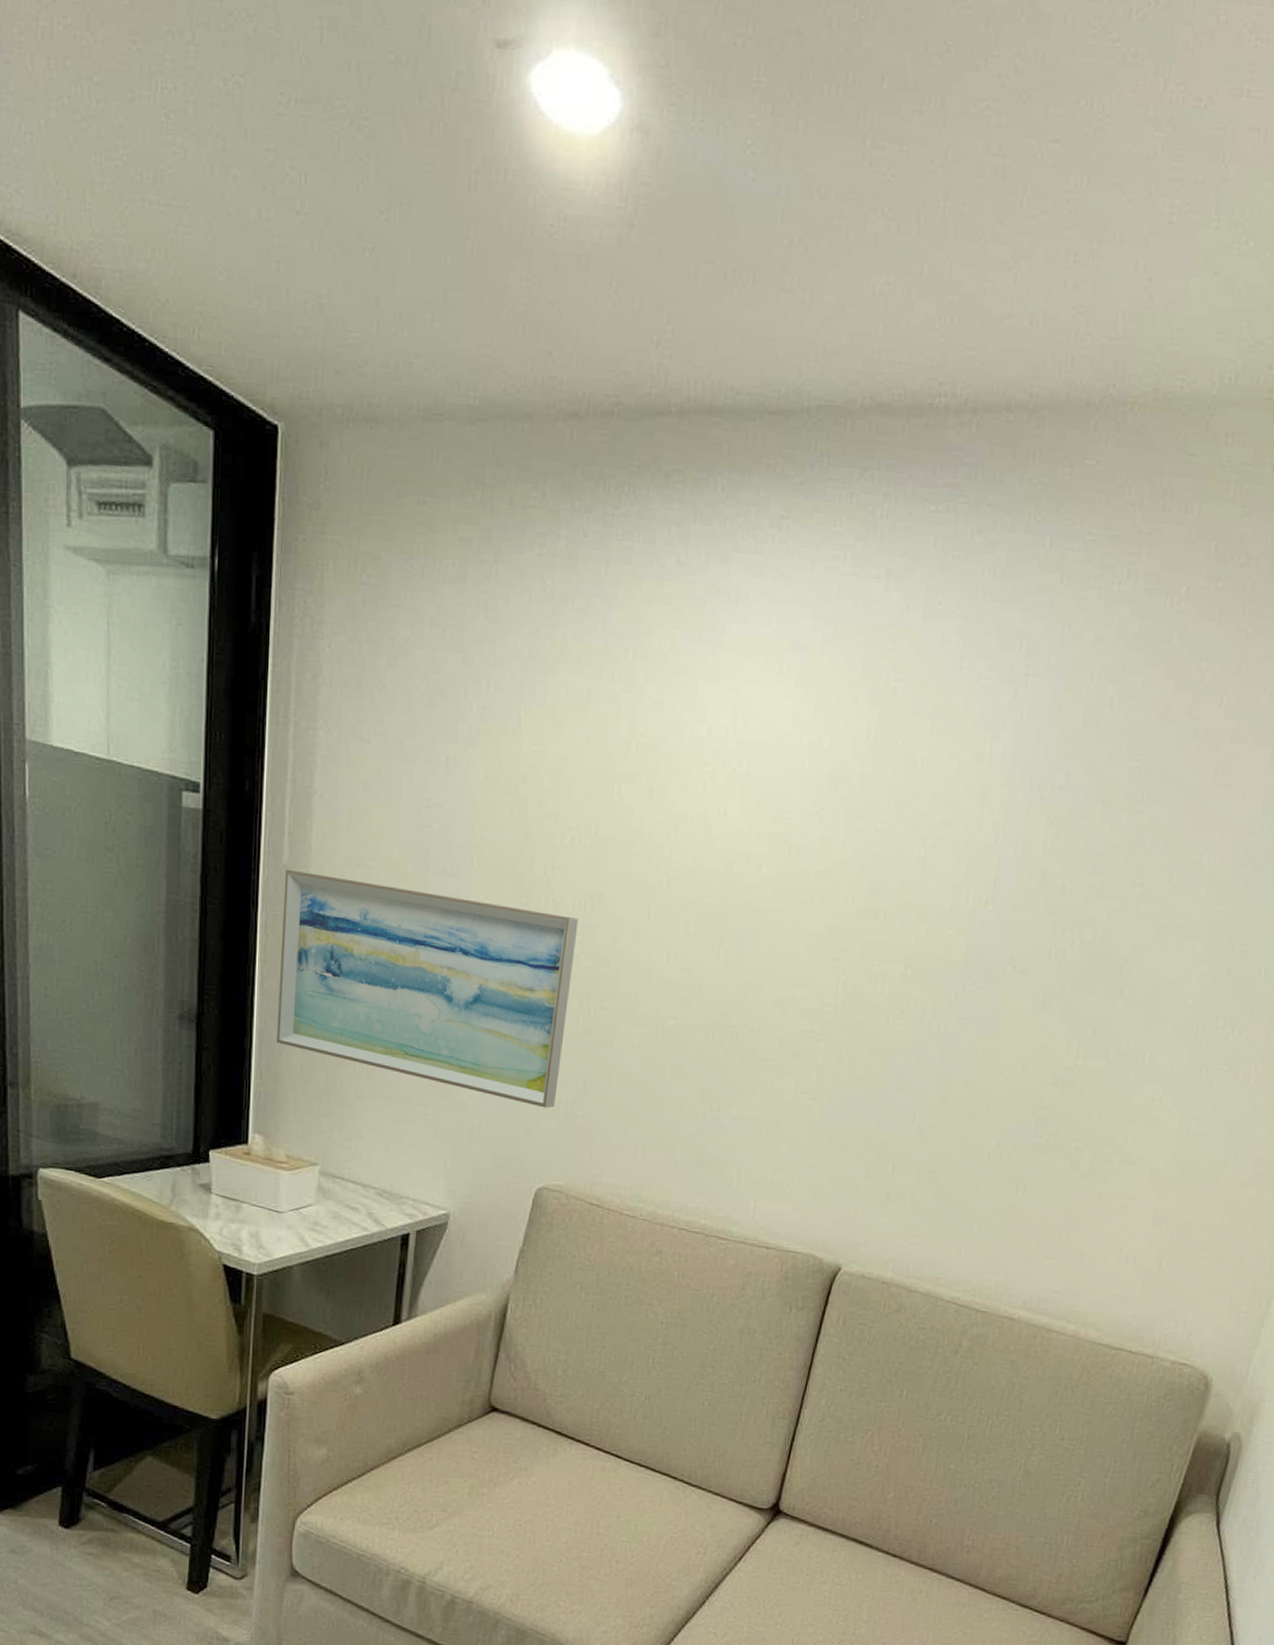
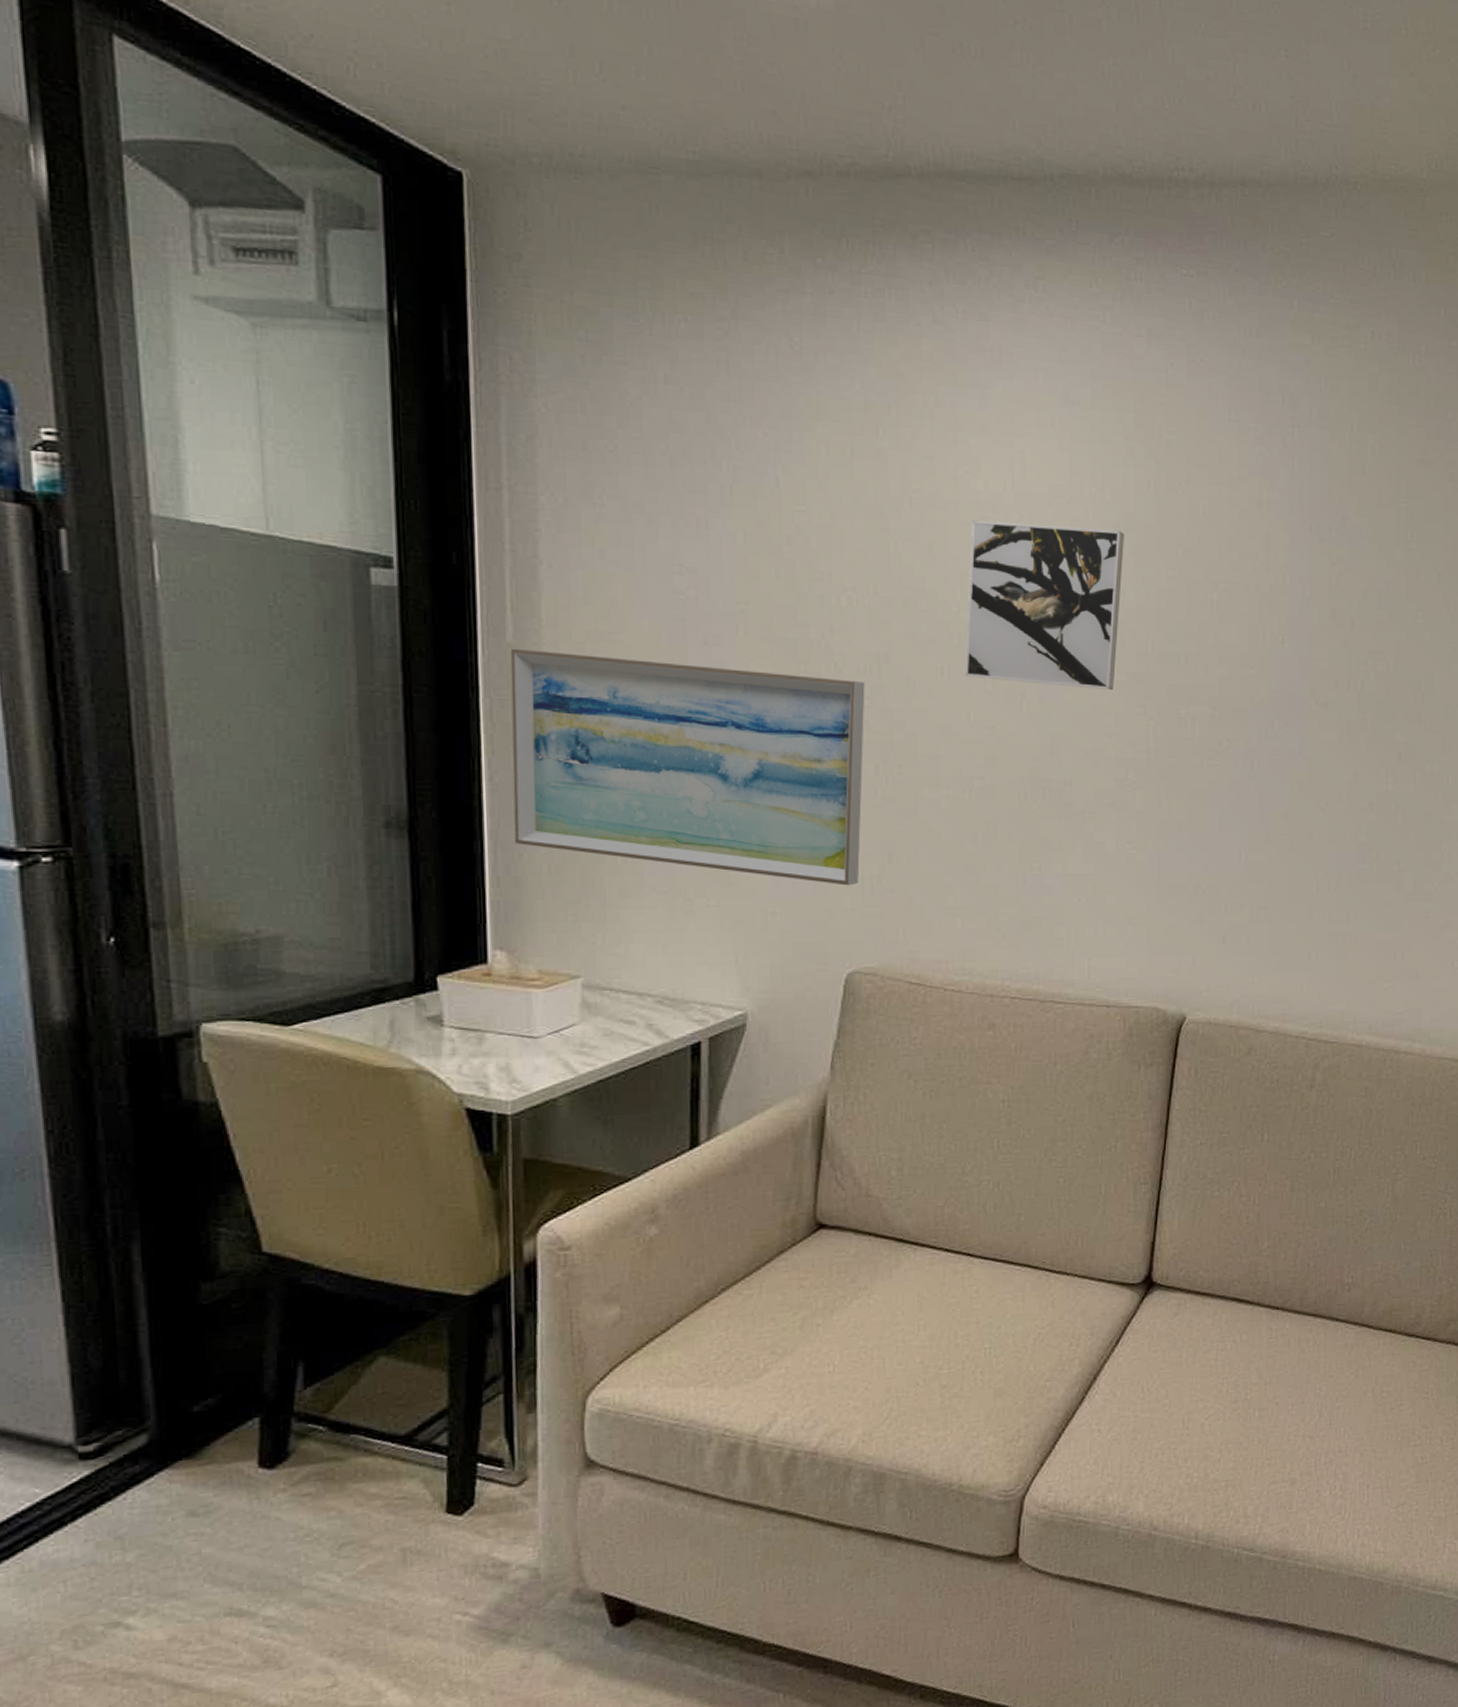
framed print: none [670,765,838,942] -> present [965,520,1124,691]

